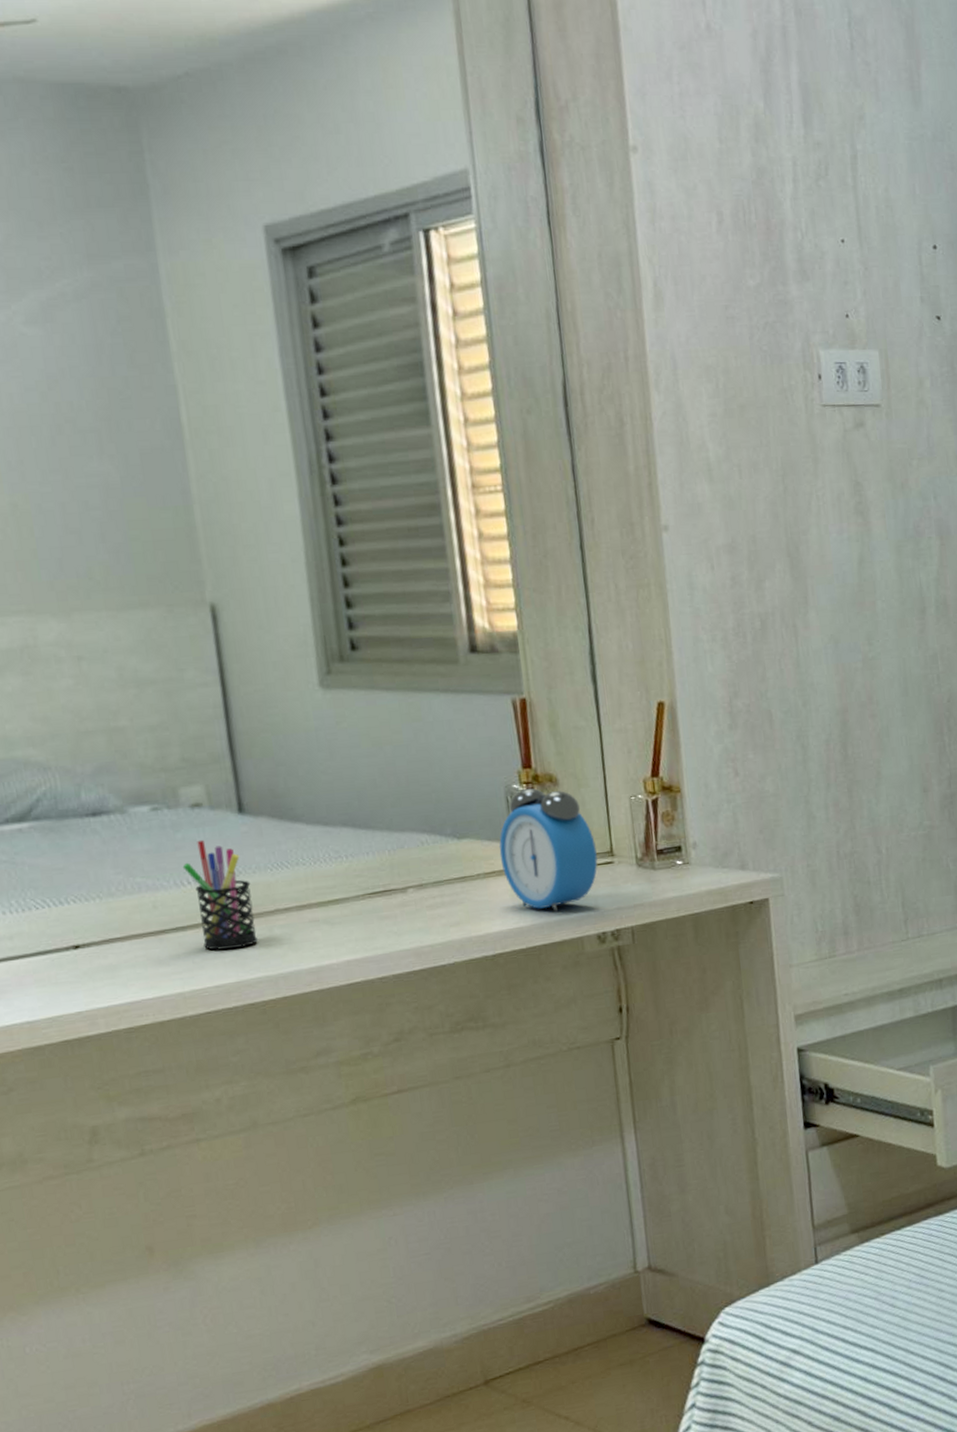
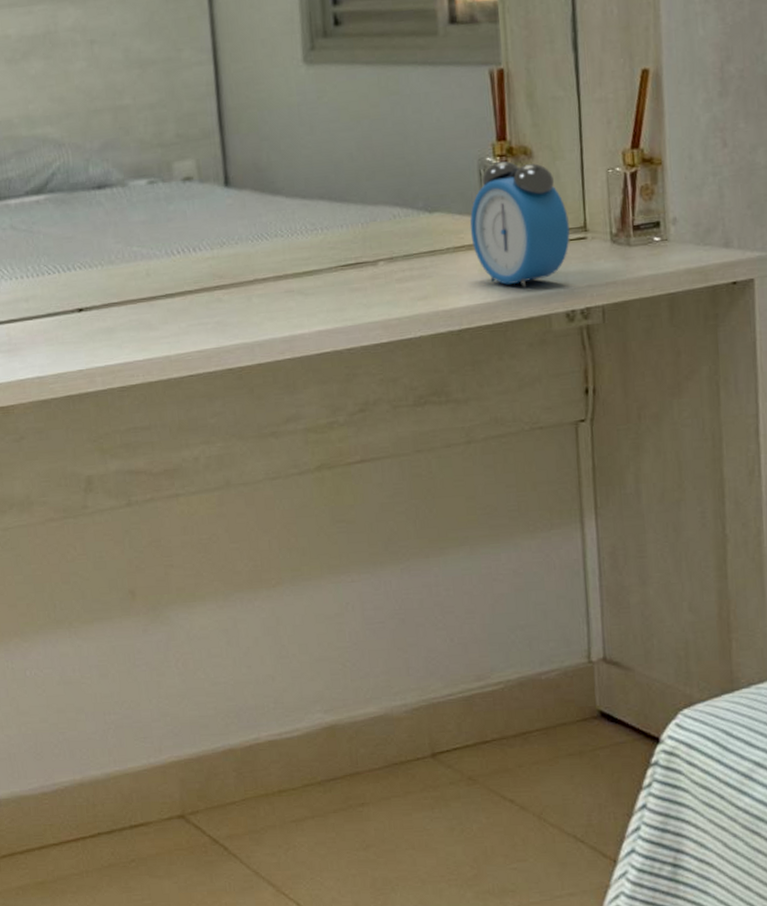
pen holder: present [182,839,258,950] -> none [173,211,237,317]

